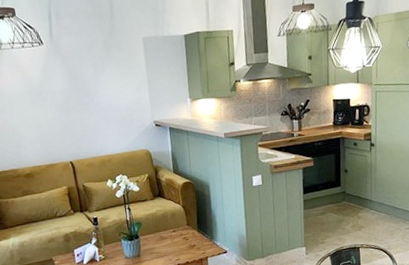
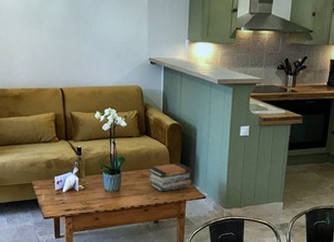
book stack: none [166,220,211,252] -> present [149,162,192,192]

